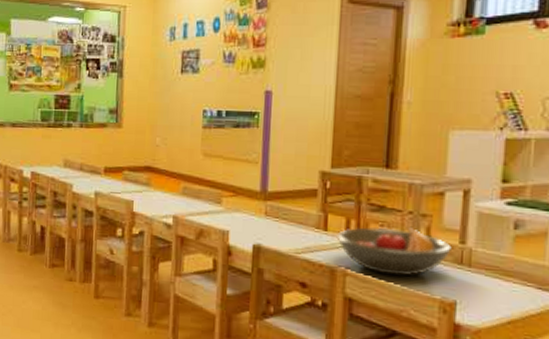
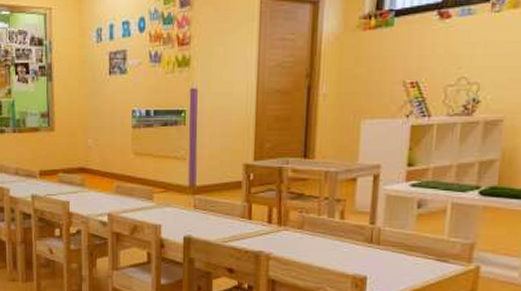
fruit bowl: present [336,226,453,276] -> none [260,211,364,257]

